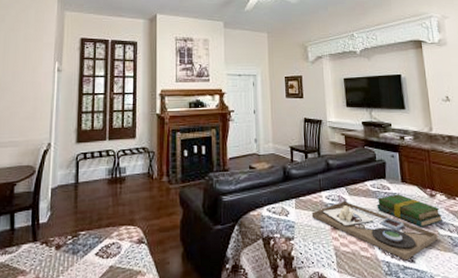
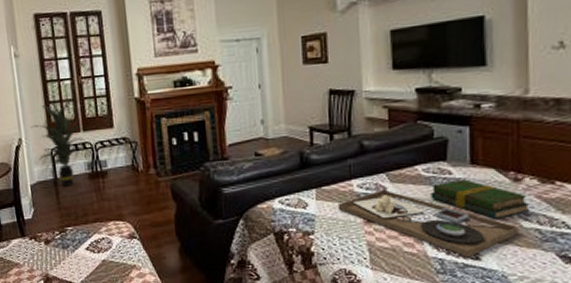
indoor plant: none [61,109,110,192] -> present [30,99,86,188]

